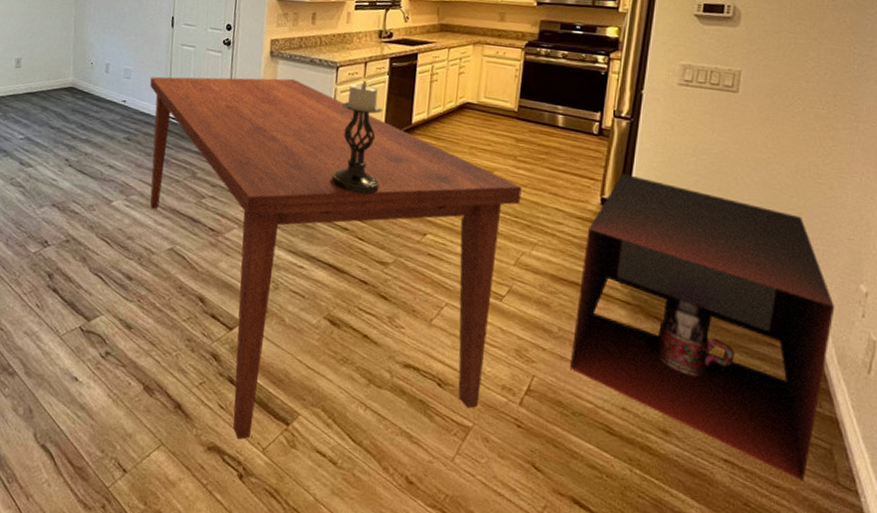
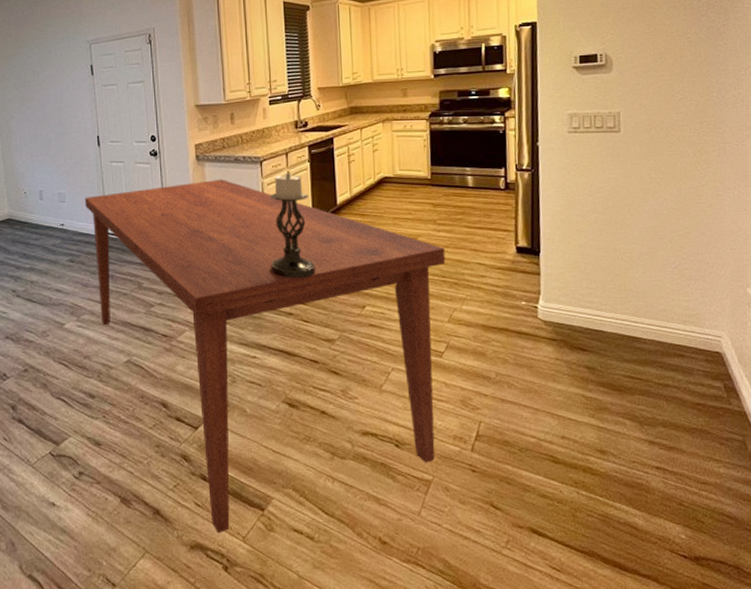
storage cabinet: present [569,173,836,481] -> none [508,221,730,474]

